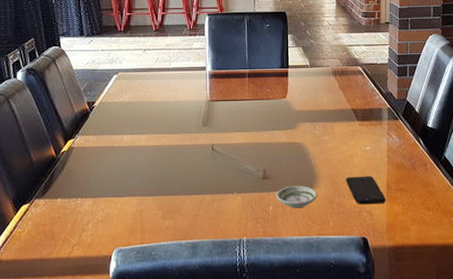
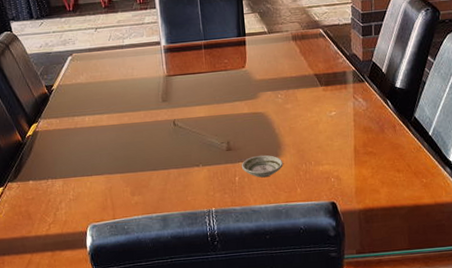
smartphone: present [345,176,386,205] -> none [311,141,354,171]

